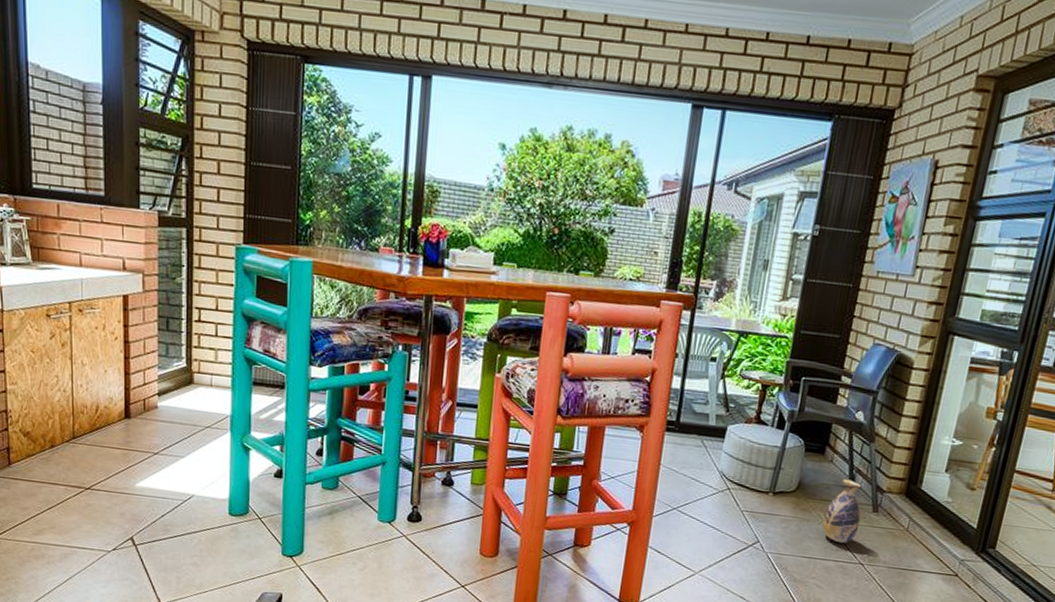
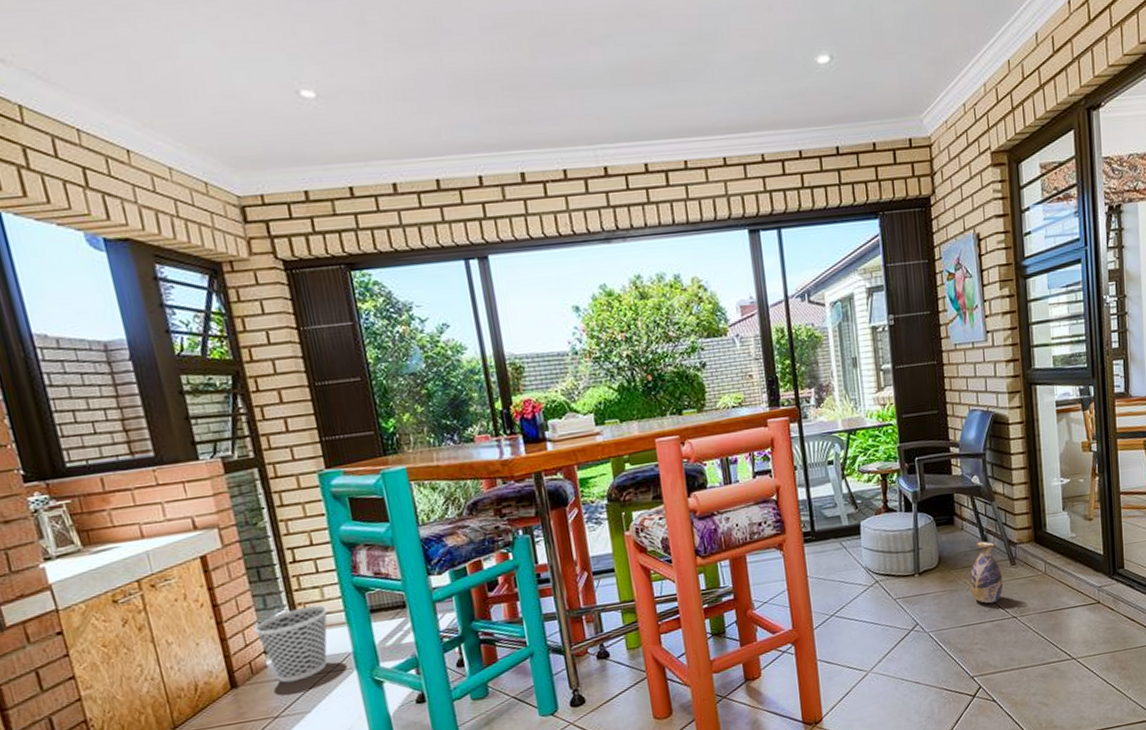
wastebasket: none [154,363,218,428] -> present [253,605,328,683]

